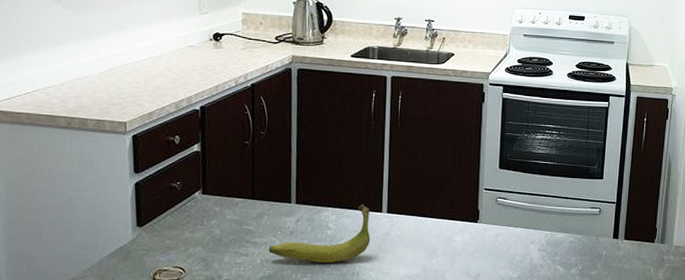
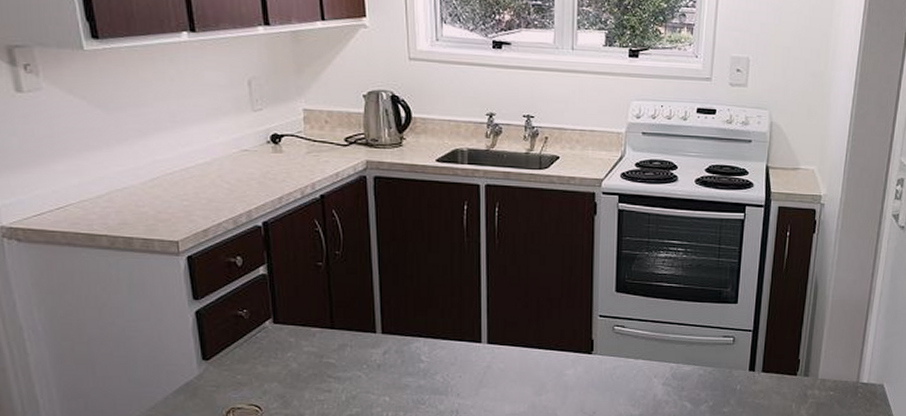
banana: present [268,204,371,263] -> none [353,334,470,399]

